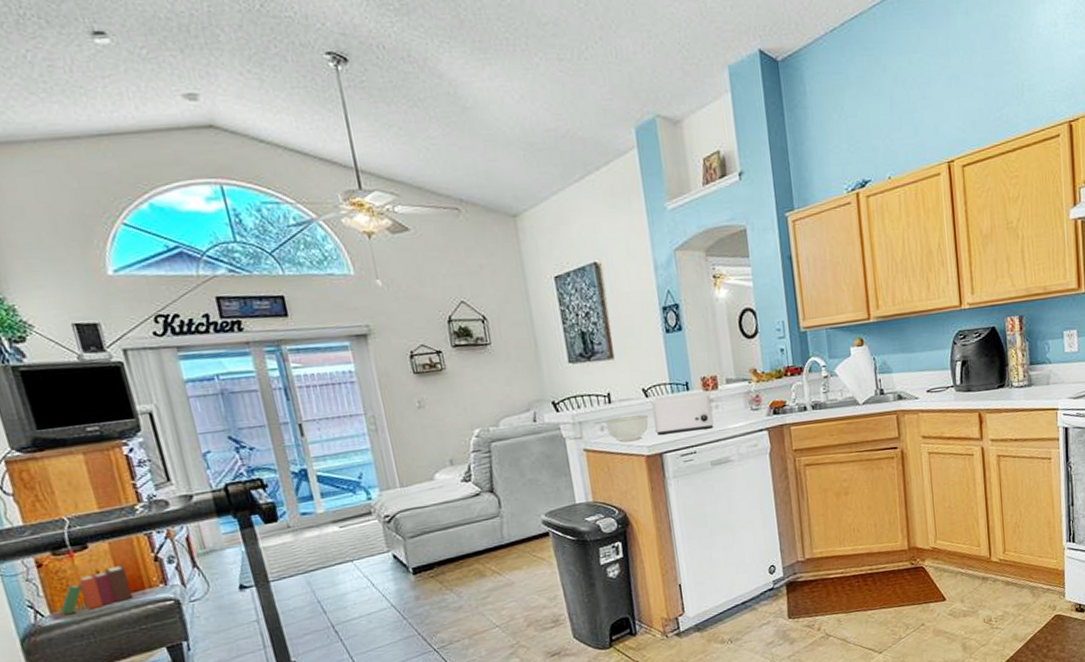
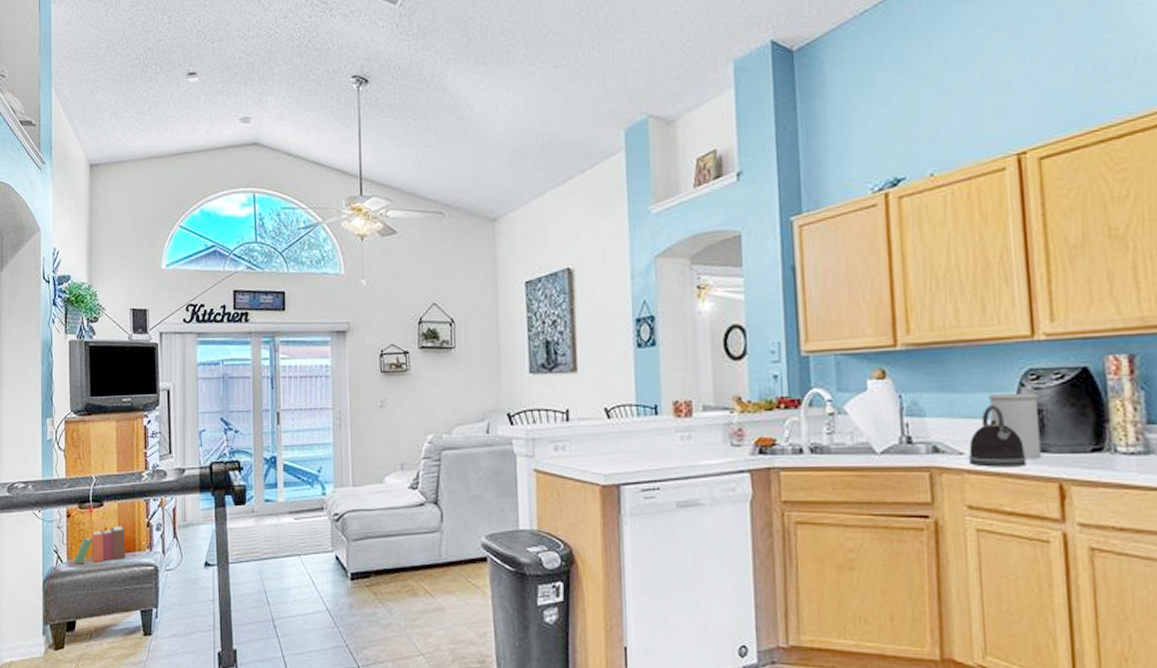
bowl: present [605,414,649,443] -> none [560,438,608,467]
toaster: present [651,391,714,436] -> none [613,418,686,465]
kettle: none [921,360,959,406] -> present [968,405,1027,467]
canister: none [934,349,967,398] -> present [989,393,1041,460]

